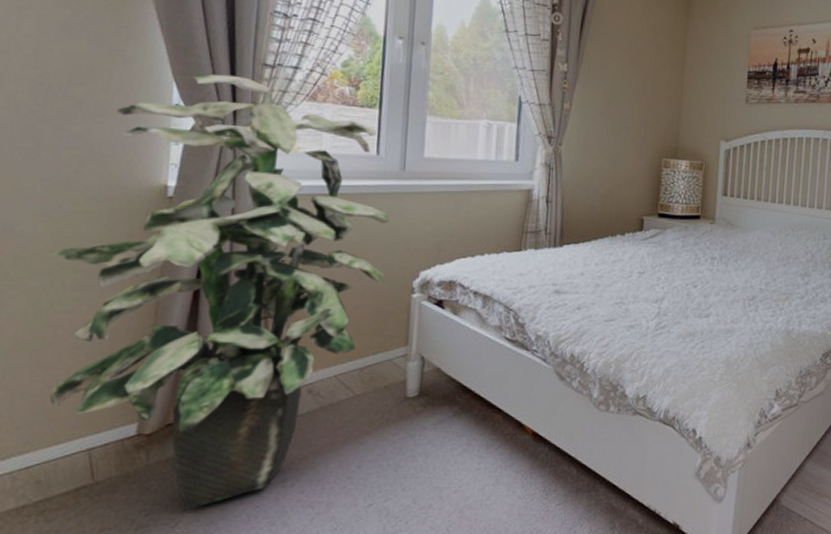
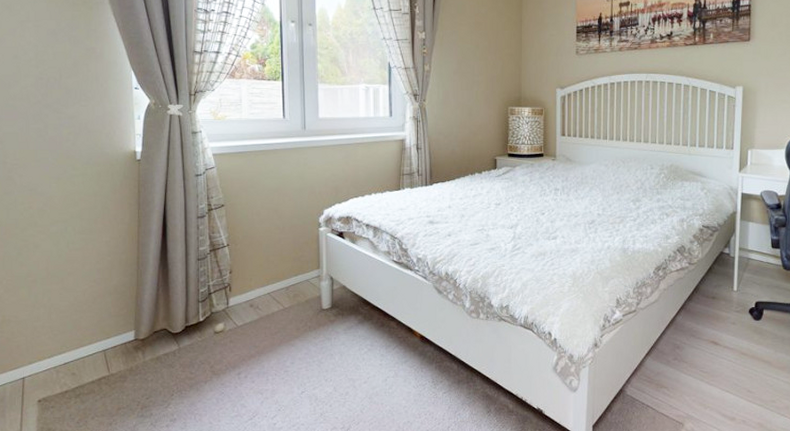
indoor plant: present [45,73,389,509] -> none [59,62,297,394]

